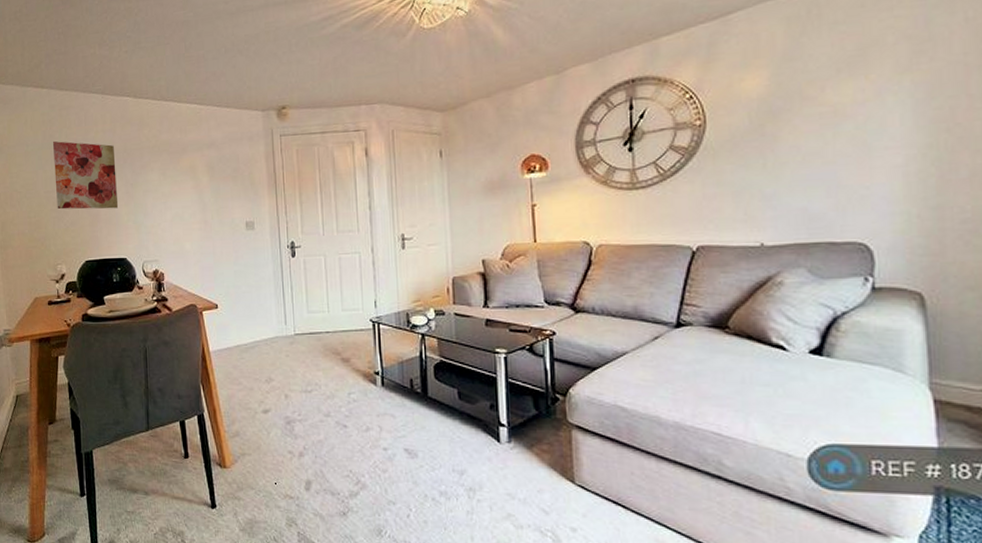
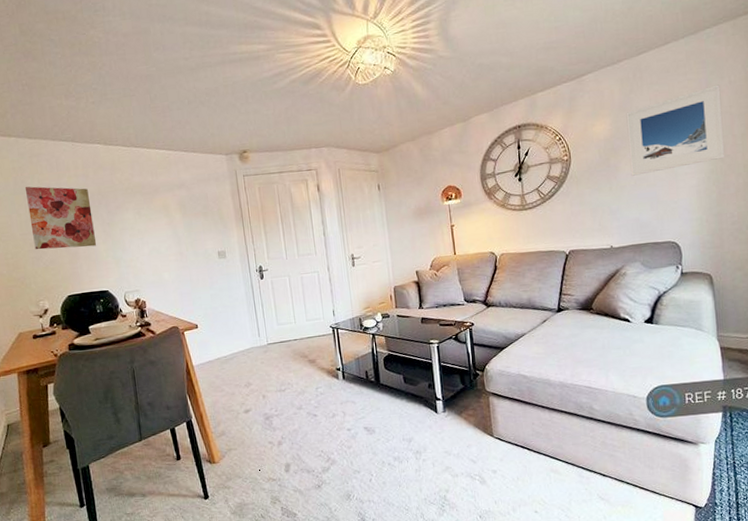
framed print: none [793,23,954,149] -> present [626,84,725,176]

